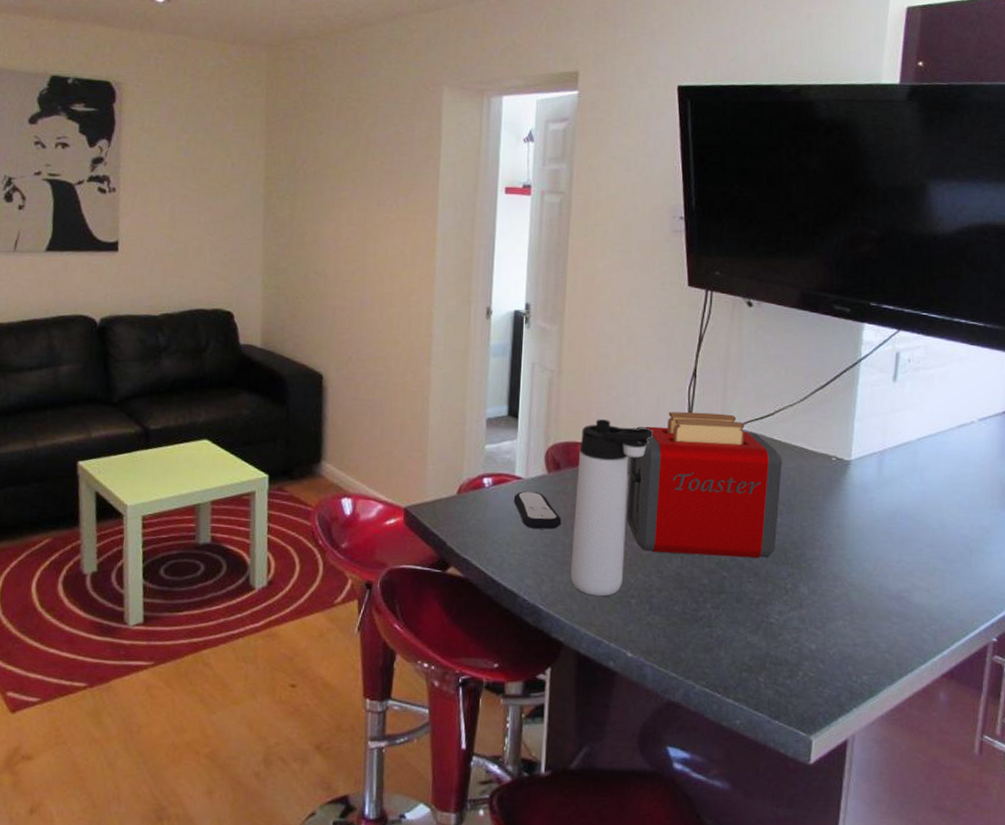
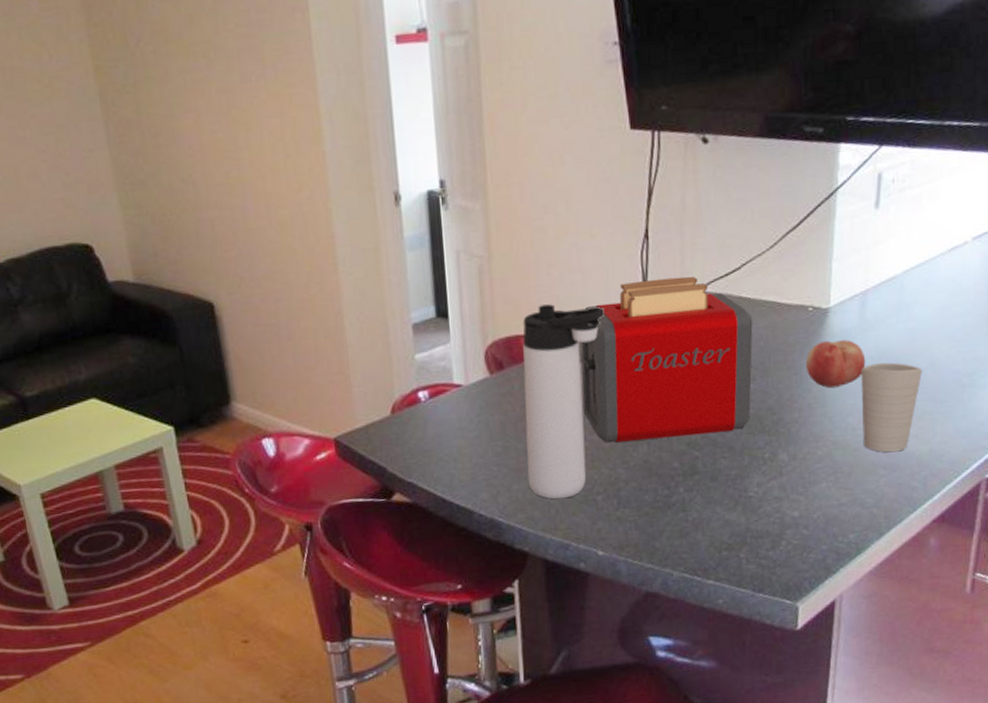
remote control: present [513,491,562,530] -> none [455,398,512,439]
fruit: none [827,489,882,534] -> present [805,340,866,388]
cup: none [877,517,933,603] -> present [860,362,922,453]

